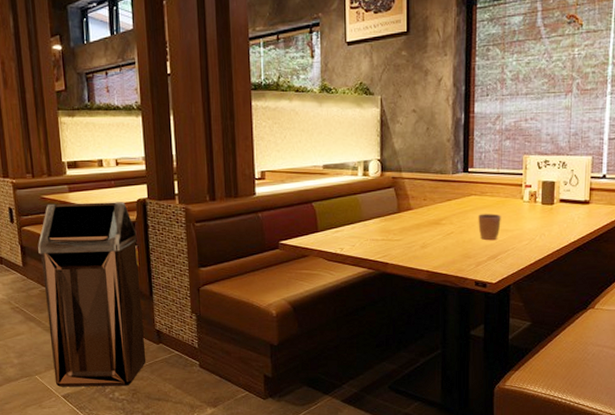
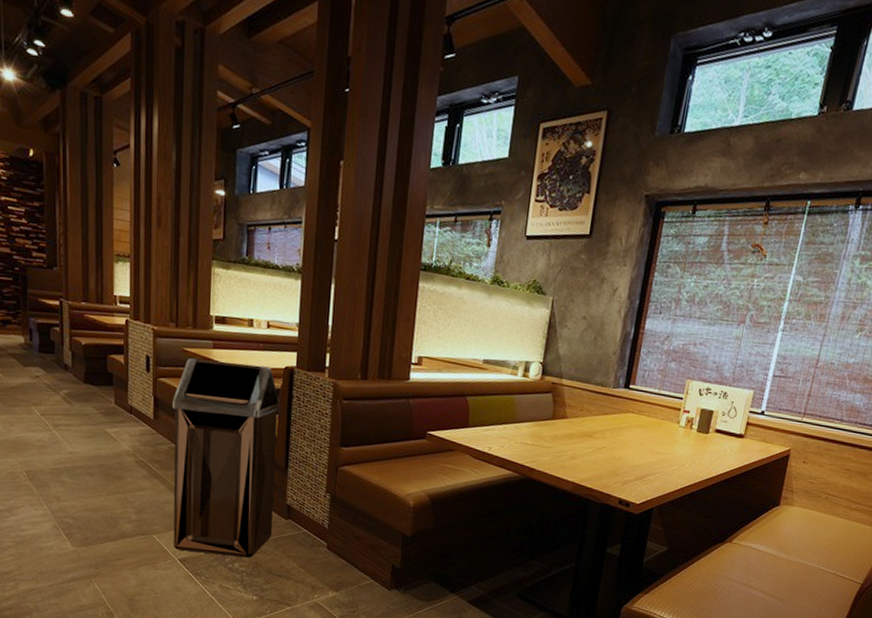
cup: present [478,213,501,240] -> none [630,432,655,461]

